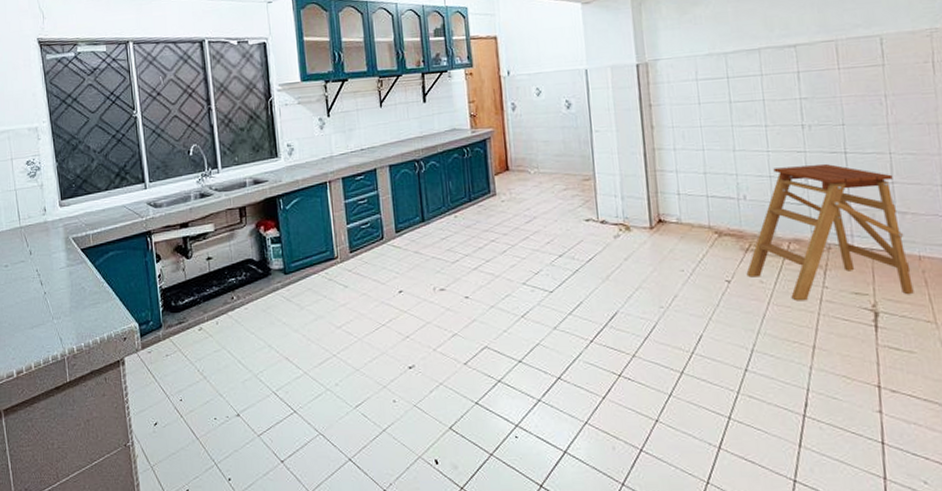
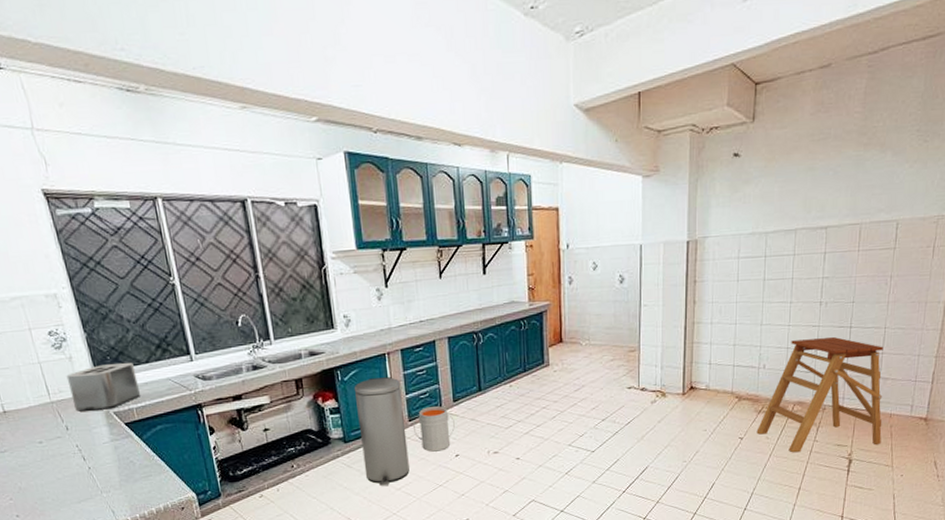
toaster: none [36,190,98,237] -> present [66,363,141,412]
pedal bin: none [295,206,351,323] -> present [354,377,410,486]
bucket: none [354,237,398,287] -> present [413,406,455,452]

